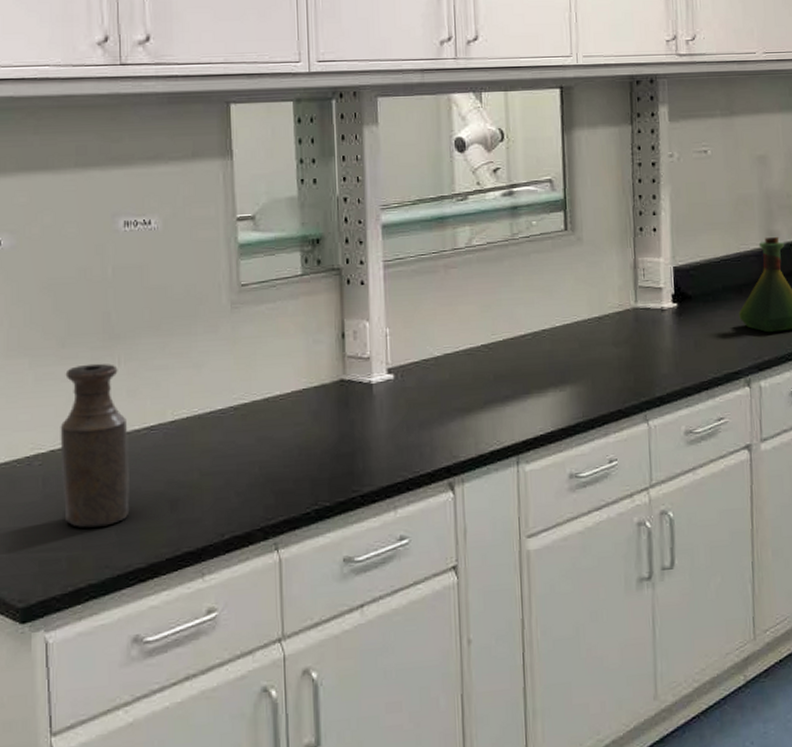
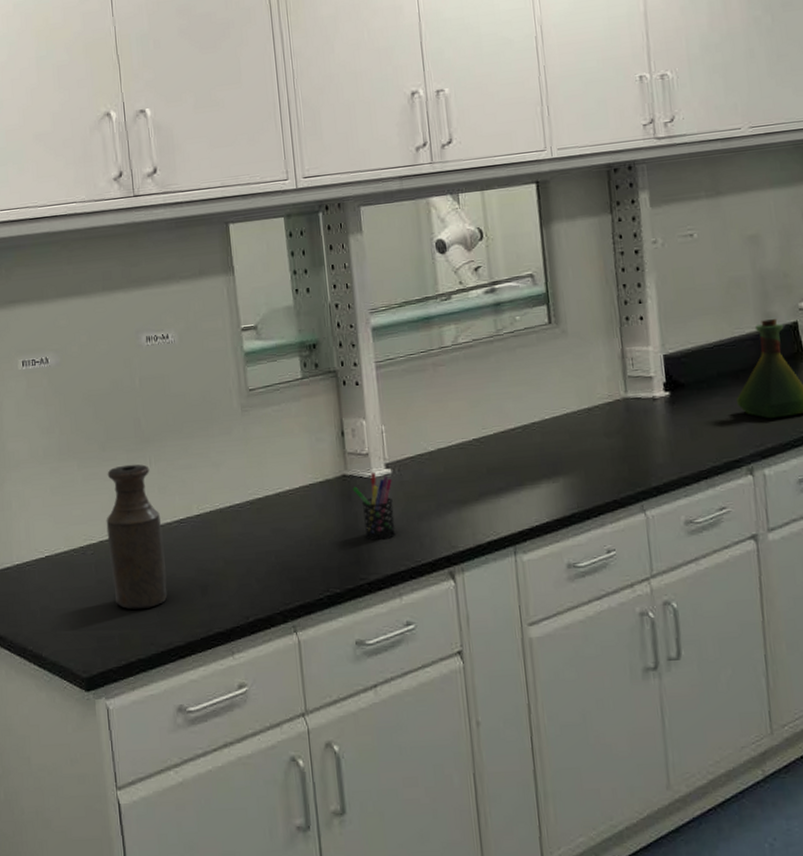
pen holder: none [350,377,395,451] -> present [352,472,396,541]

